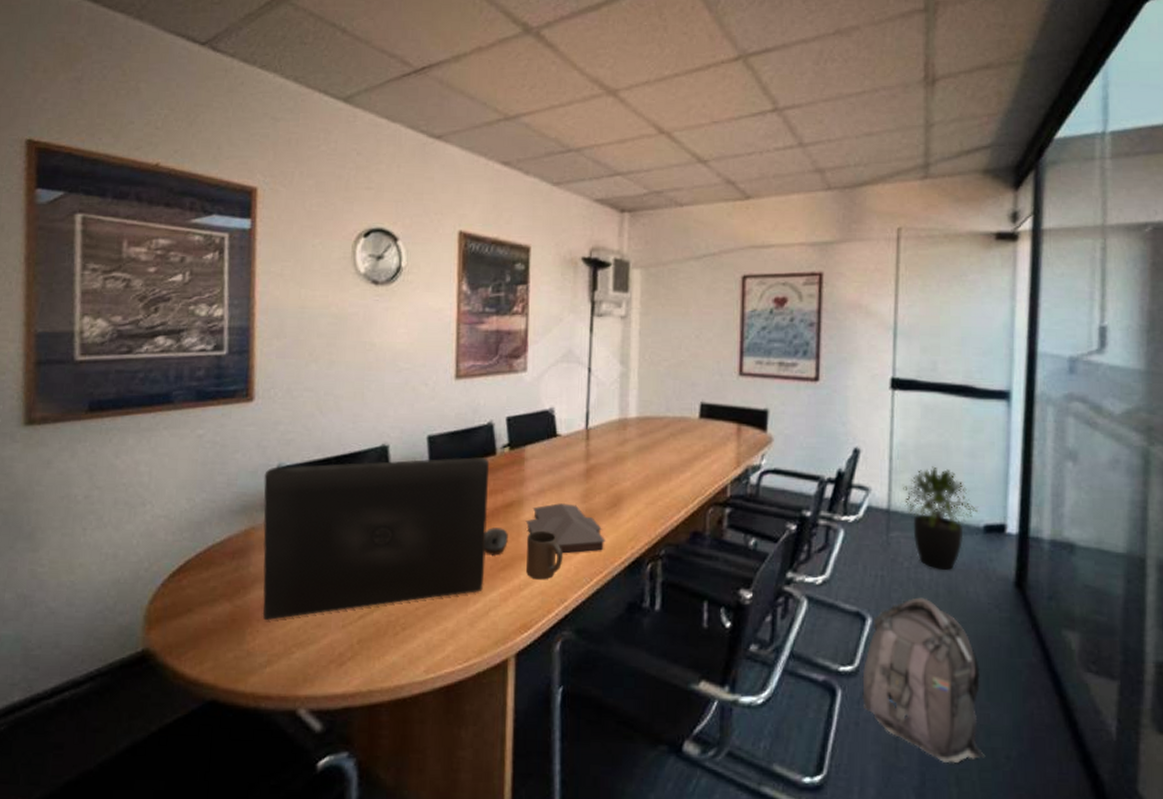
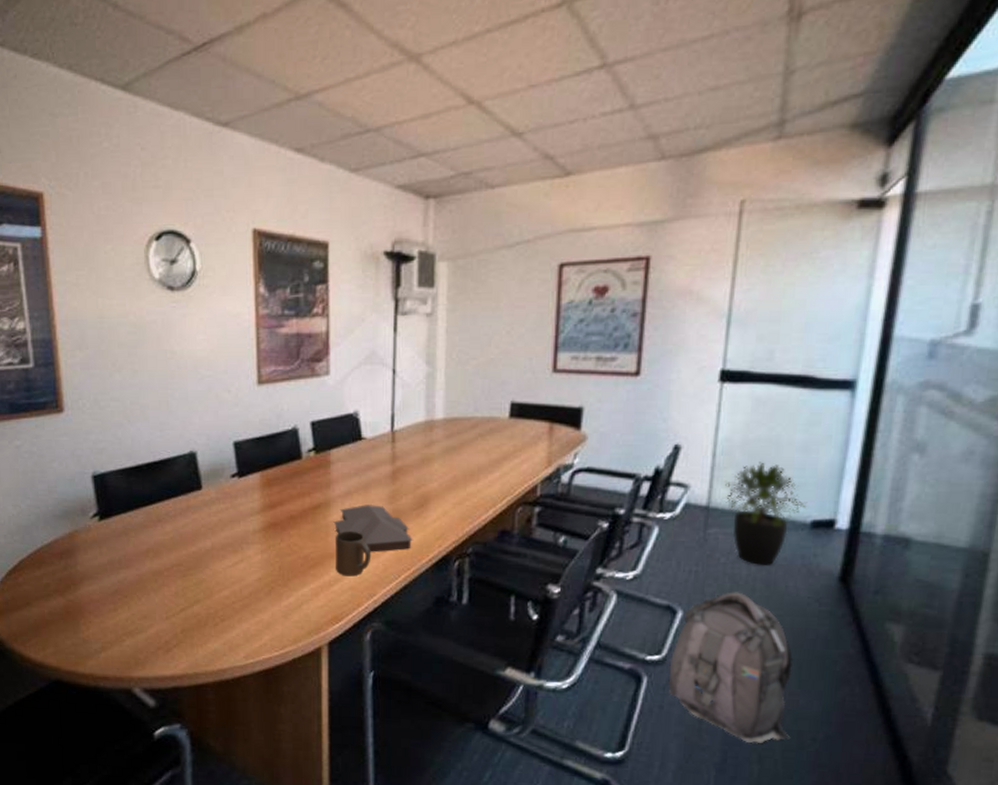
laptop: present [262,457,490,621] -> none [81,462,297,613]
computer mouse: present [484,527,508,554] -> none [294,528,317,553]

